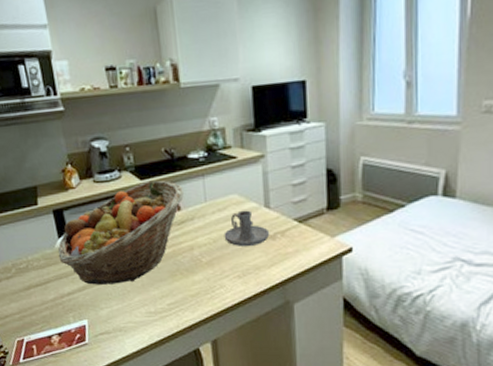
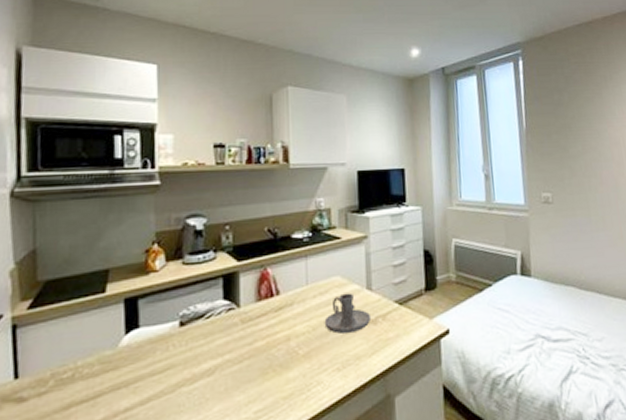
fruit basket: present [58,180,184,285] -> none [121,261,284,395]

